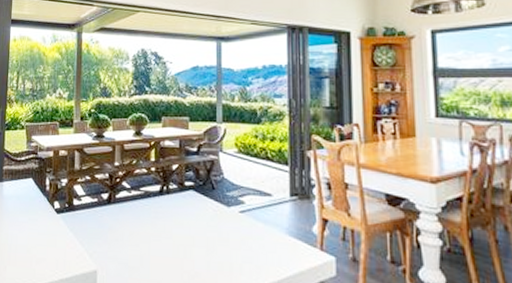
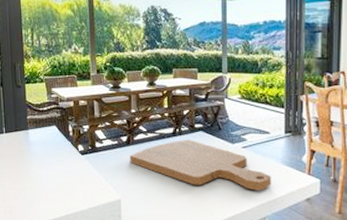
cutting board: none [110,199,275,268] -> present [130,139,272,191]

